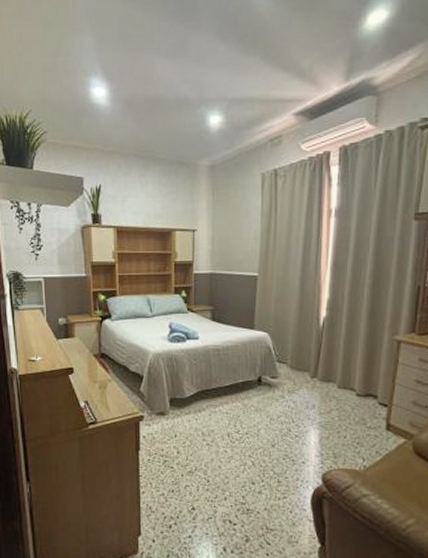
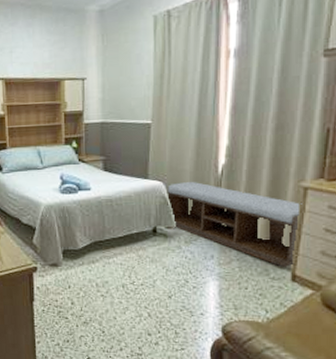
bench: none [272,332,396,417] -> present [167,181,302,267]

